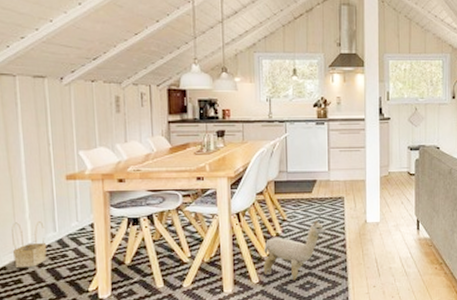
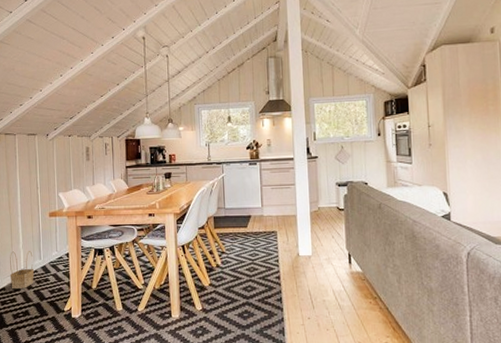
plush toy: present [263,220,326,281] -> none [205,252,262,309]

